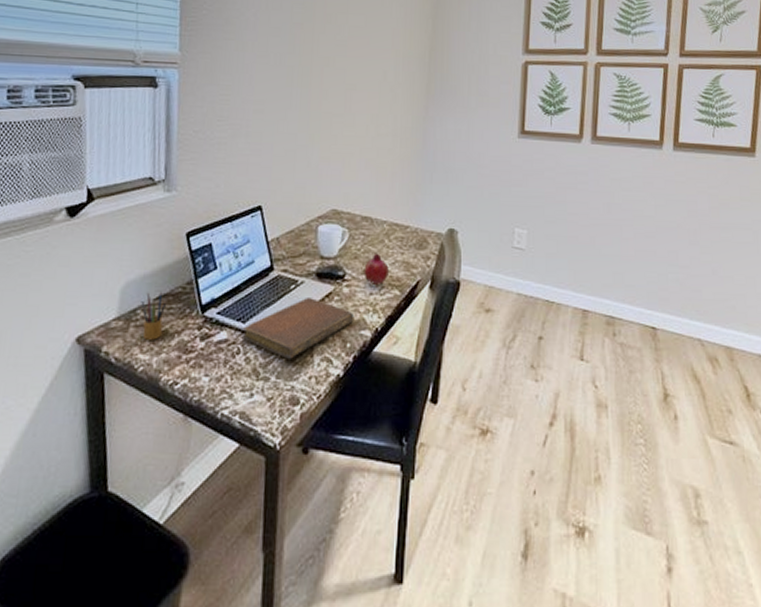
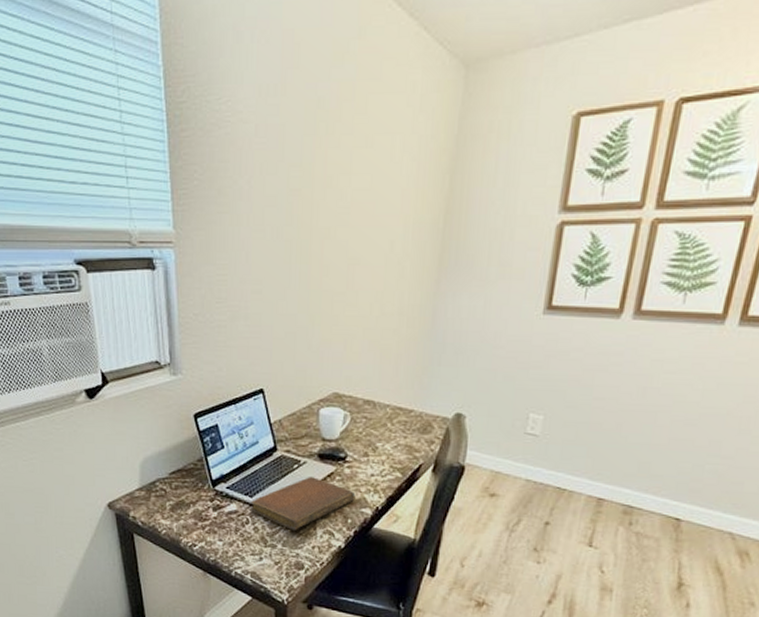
pencil box: present [140,291,167,340] -> none [159,466,181,508]
fruit: present [363,253,389,285] -> none [365,436,391,467]

